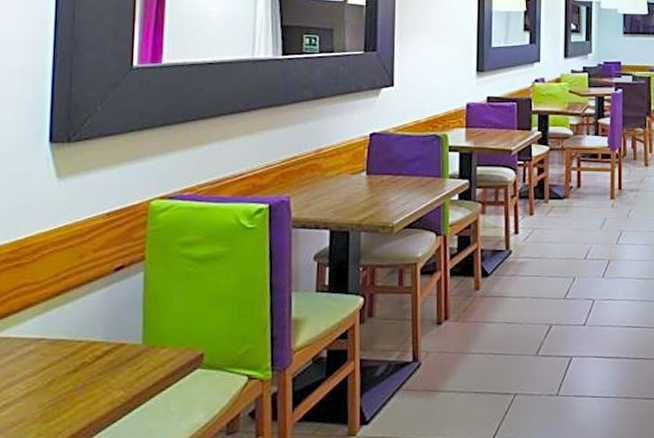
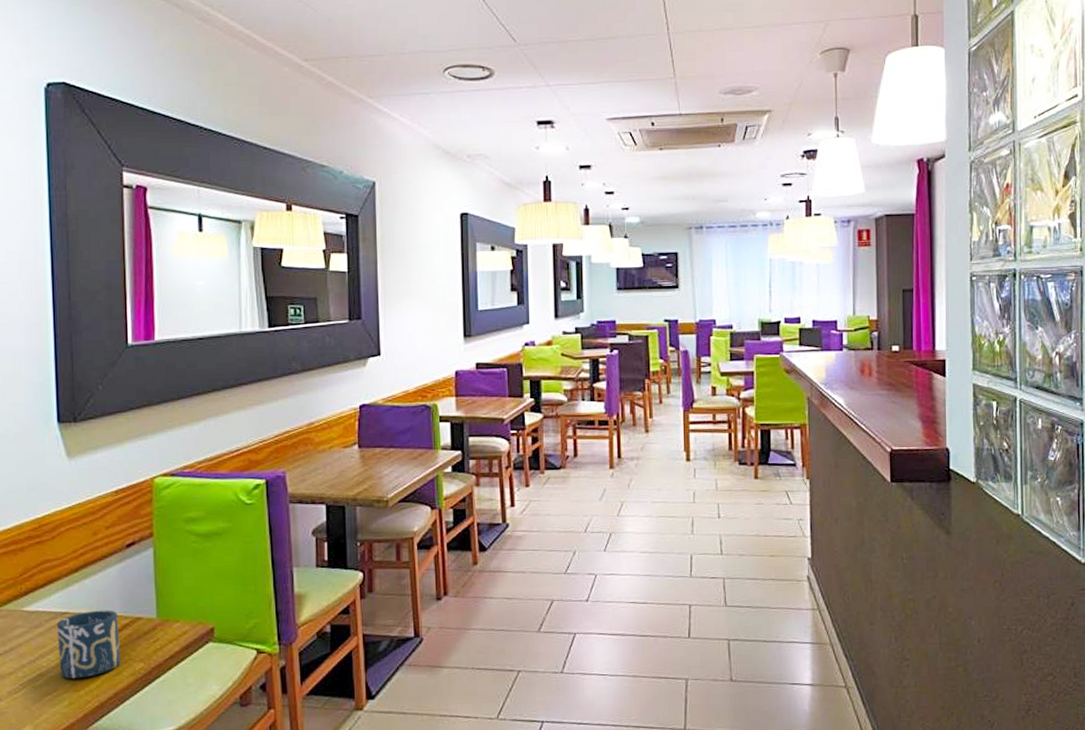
cup: none [29,336,100,409] -> present [56,610,121,679]

